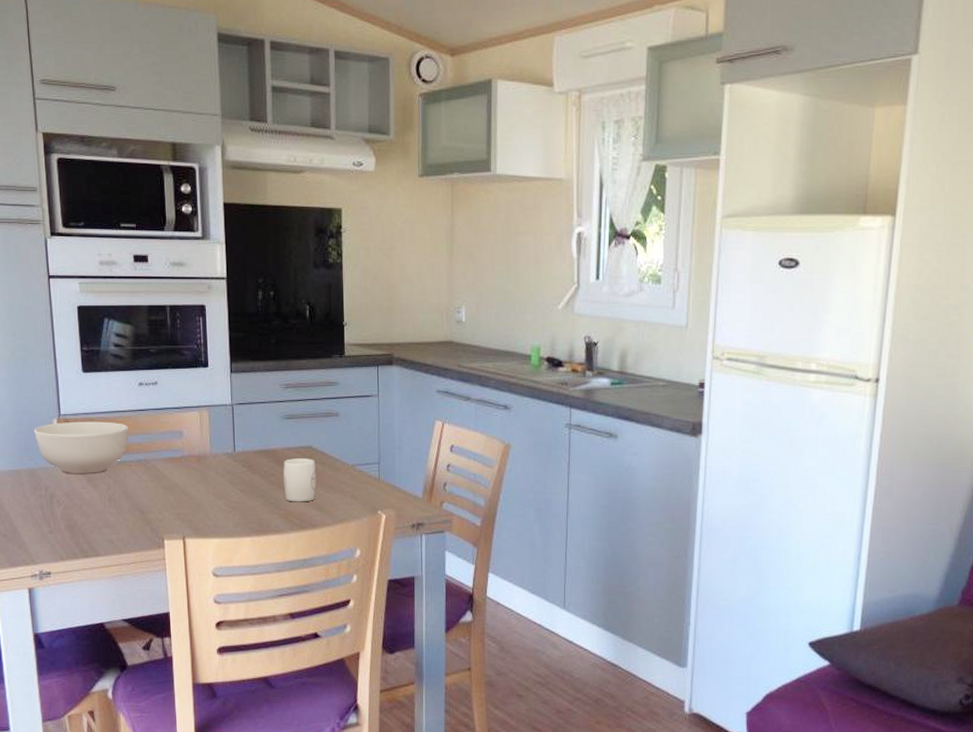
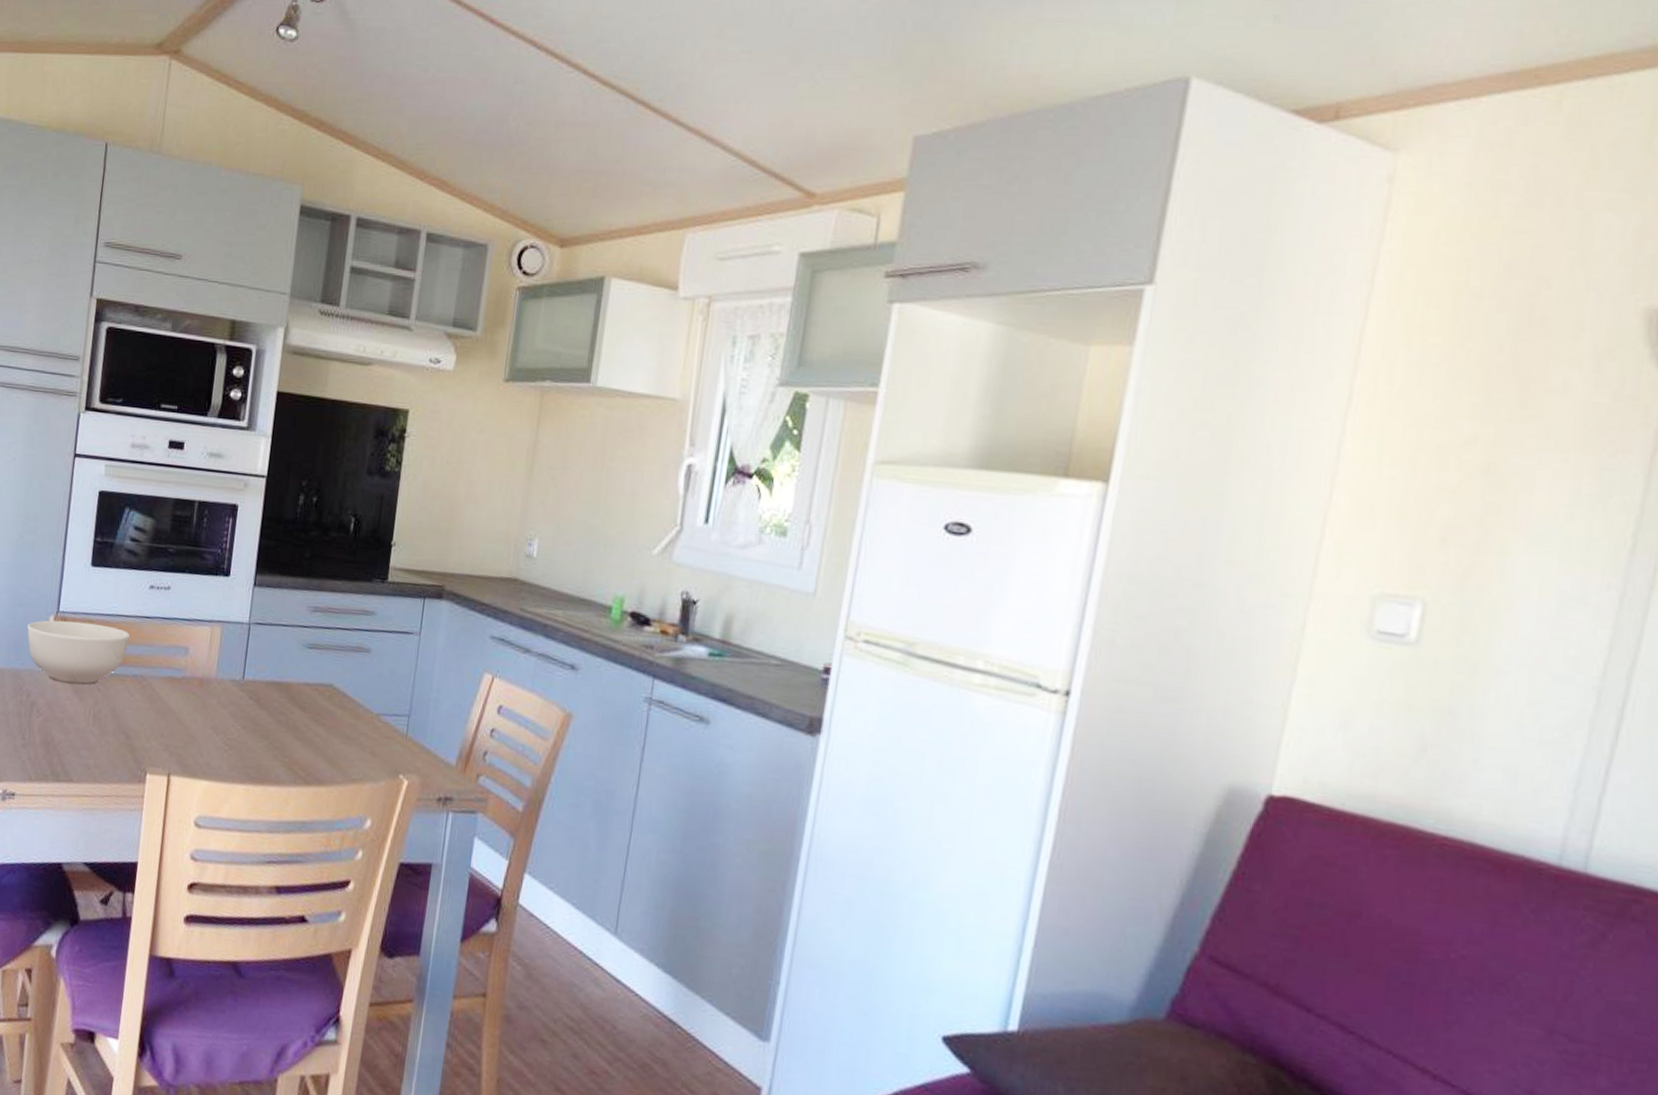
mug: present [282,458,316,502] -> none [292,696,335,752]

